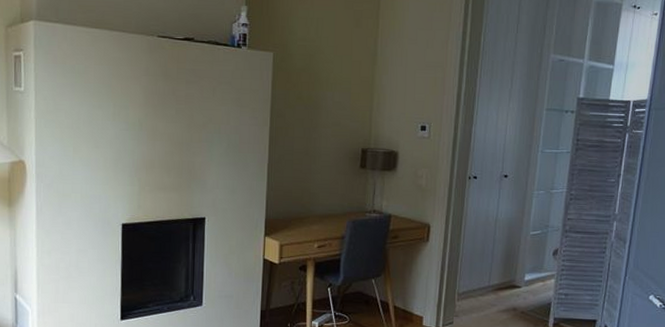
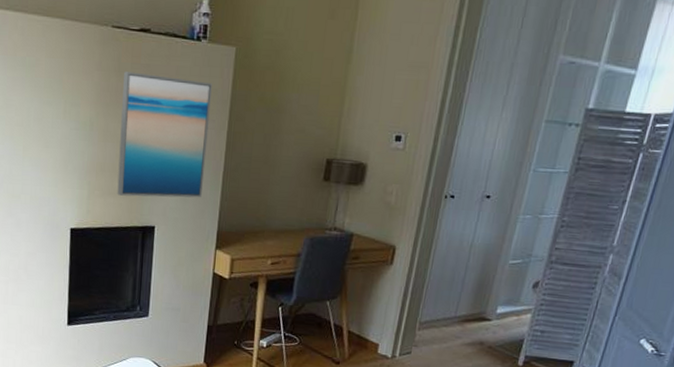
wall art: none [167,76,253,191] -> present [117,71,212,198]

